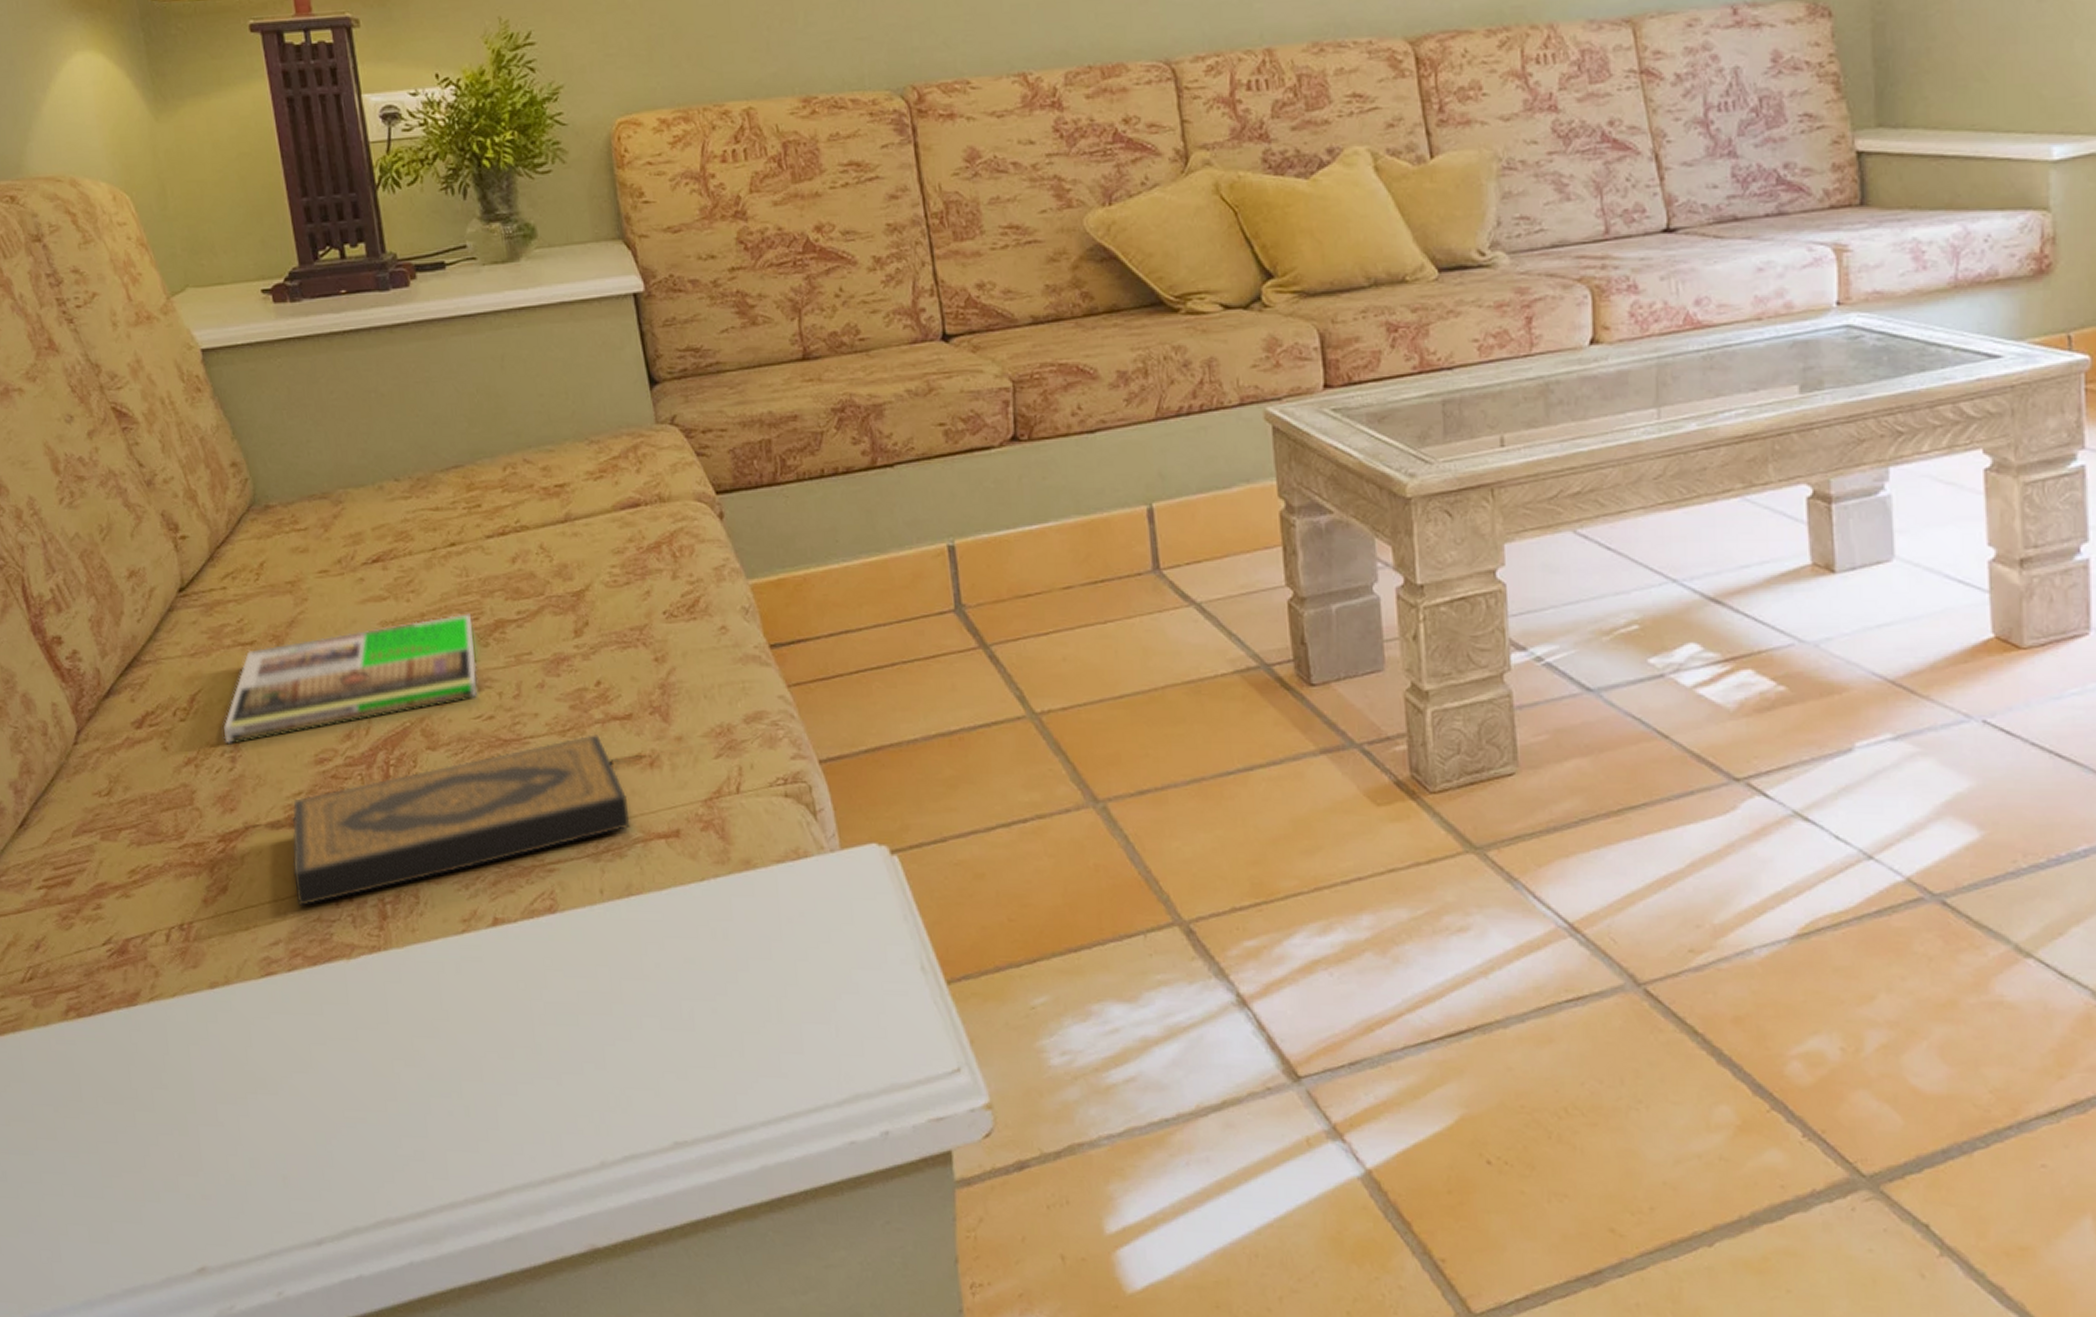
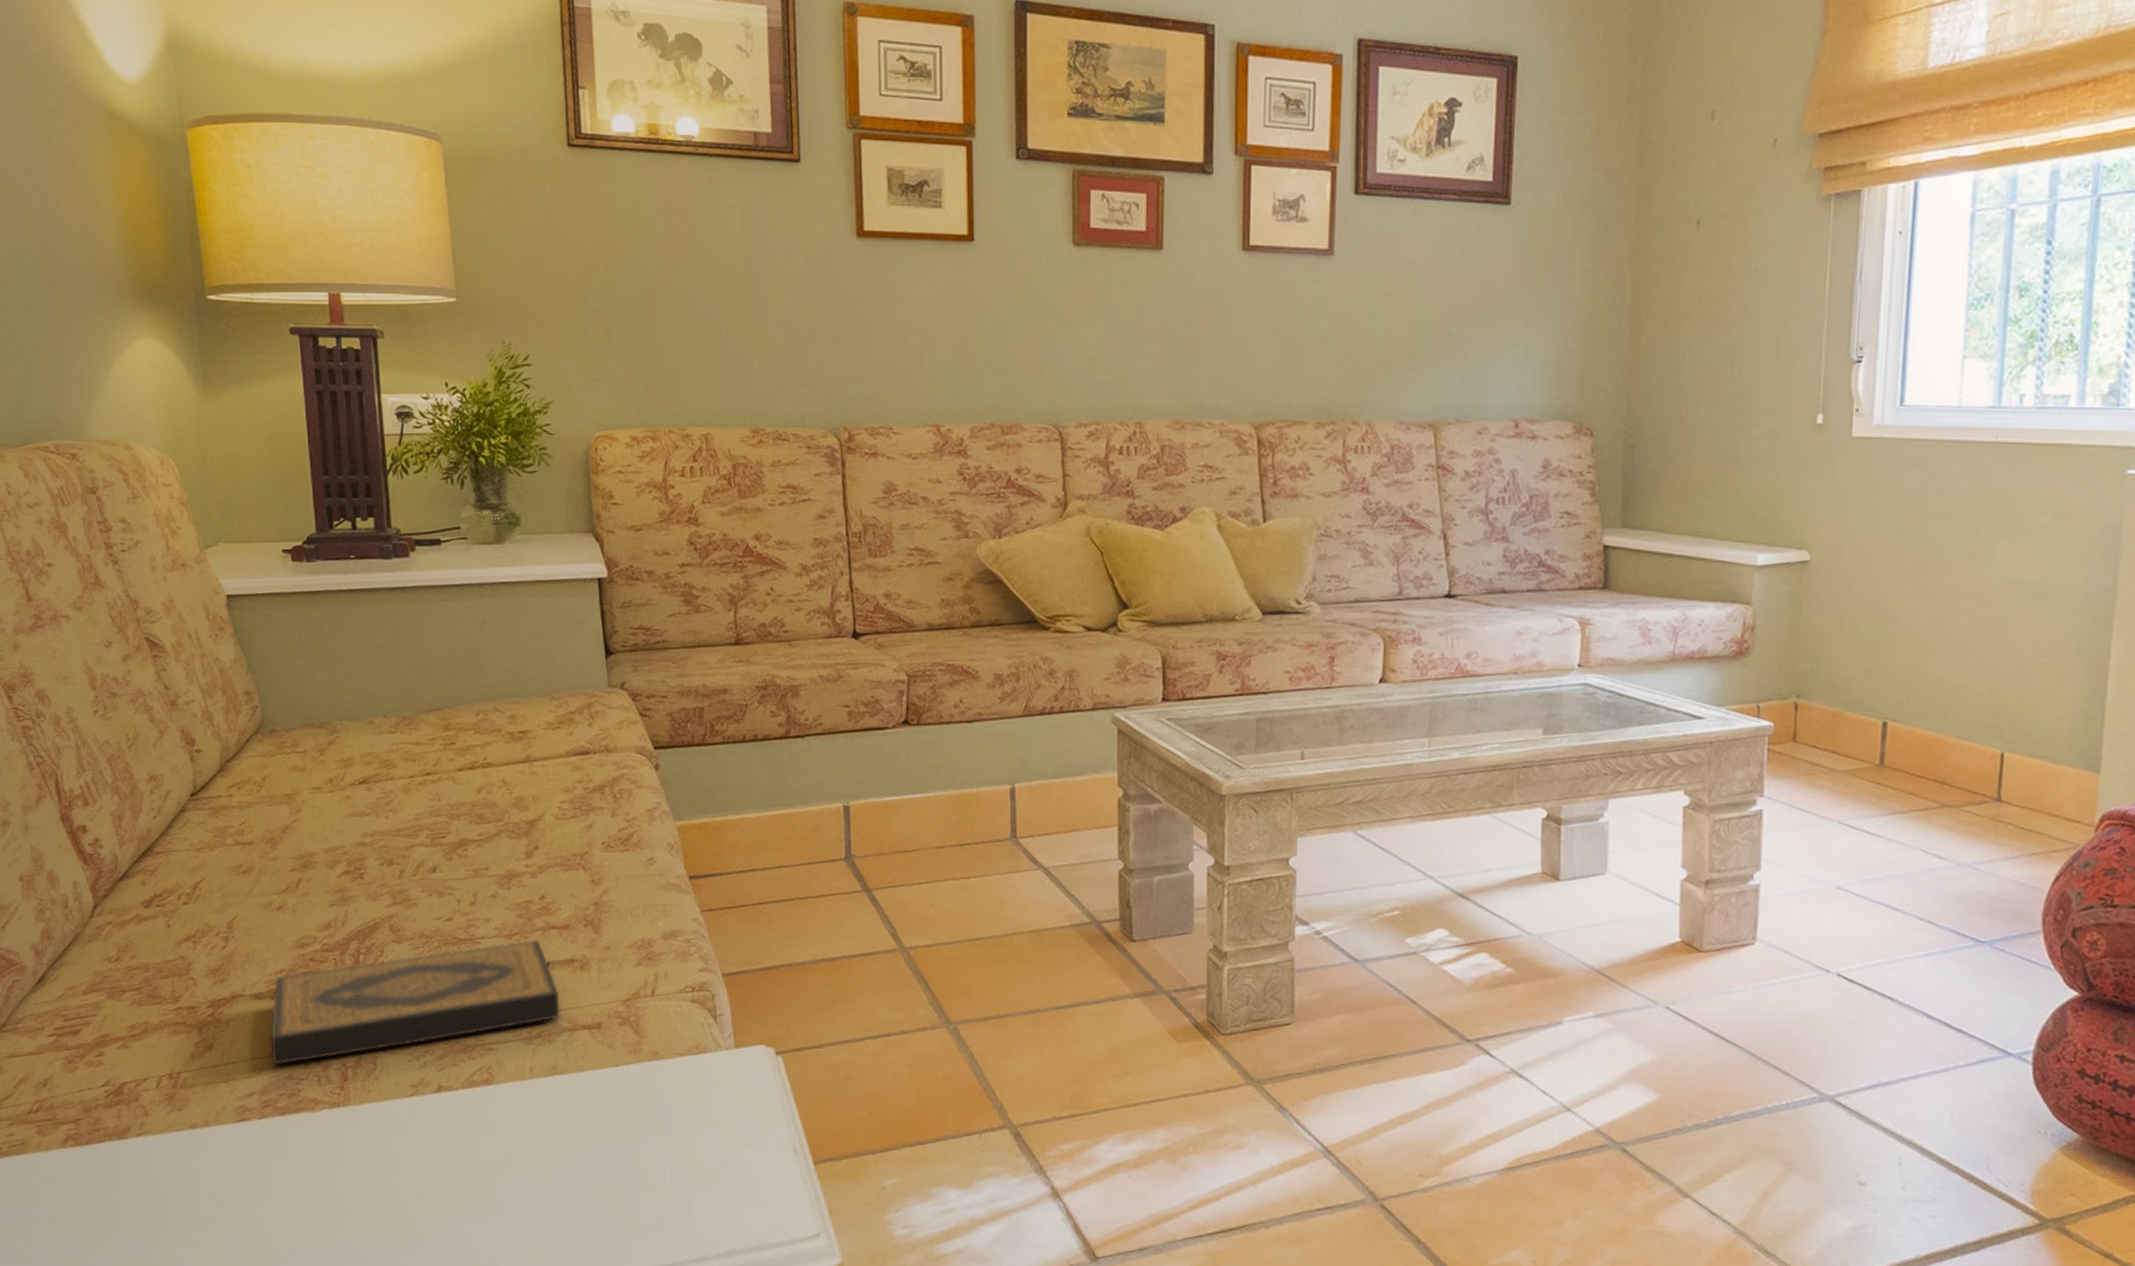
magazine: present [223,613,478,743] -> none [220,831,441,926]

